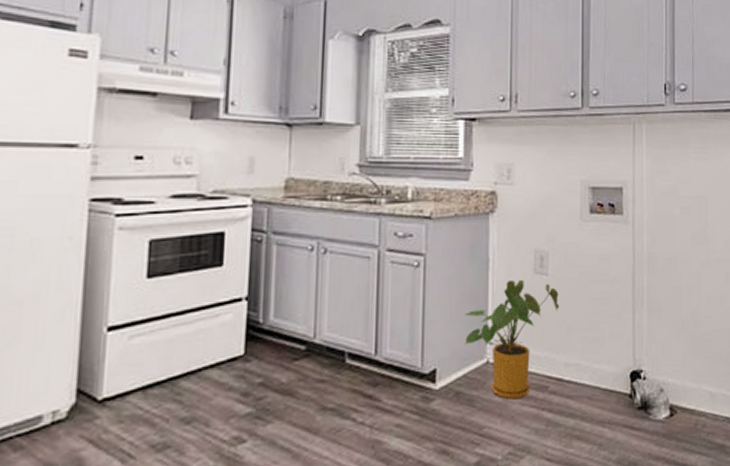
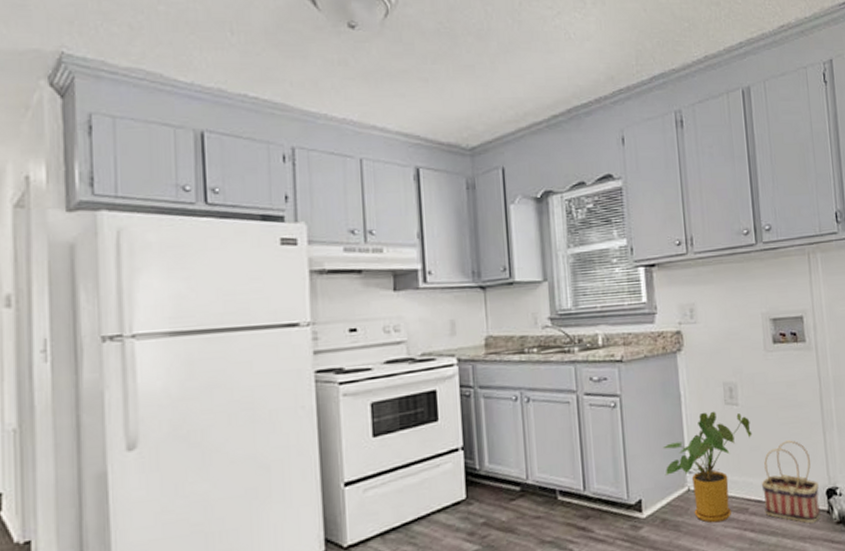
basket: none [564,317,623,407] -> present [761,440,820,524]

